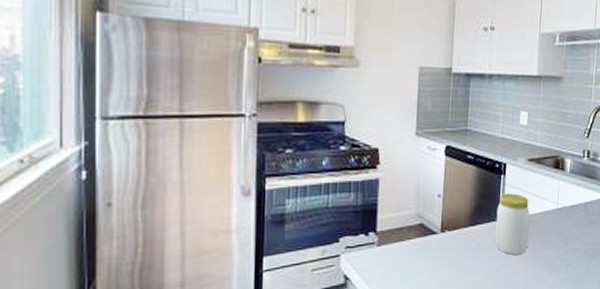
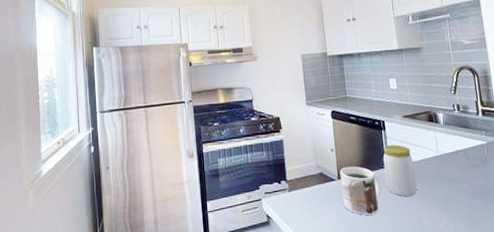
mug: none [442,217,490,276] -> present [339,166,381,215]

